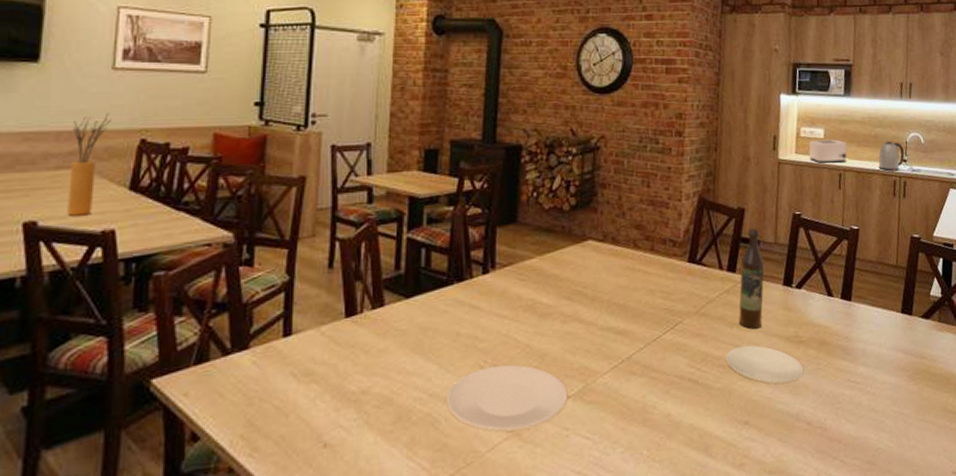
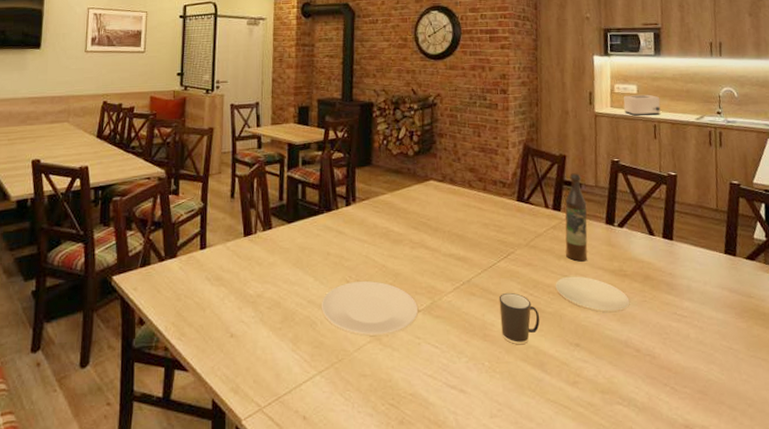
vase: present [67,112,111,216] -> none [58,83,85,156]
mug: none [662,368,707,428] -> present [499,292,540,345]
kettle: present [878,141,905,172] -> none [692,95,719,123]

